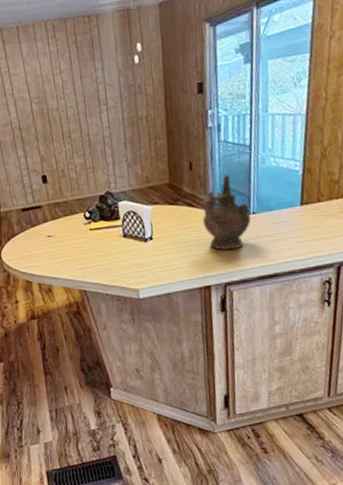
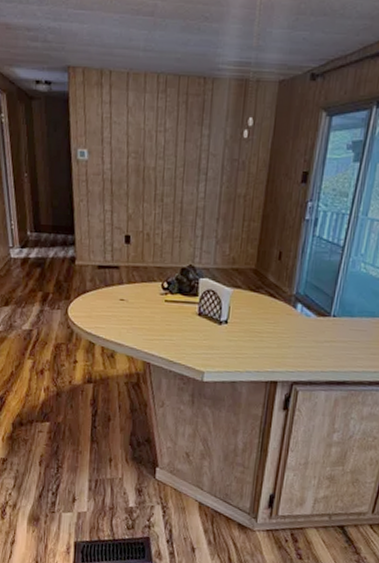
ceremonial vessel: present [202,174,252,250] -> none [281,271,331,349]

